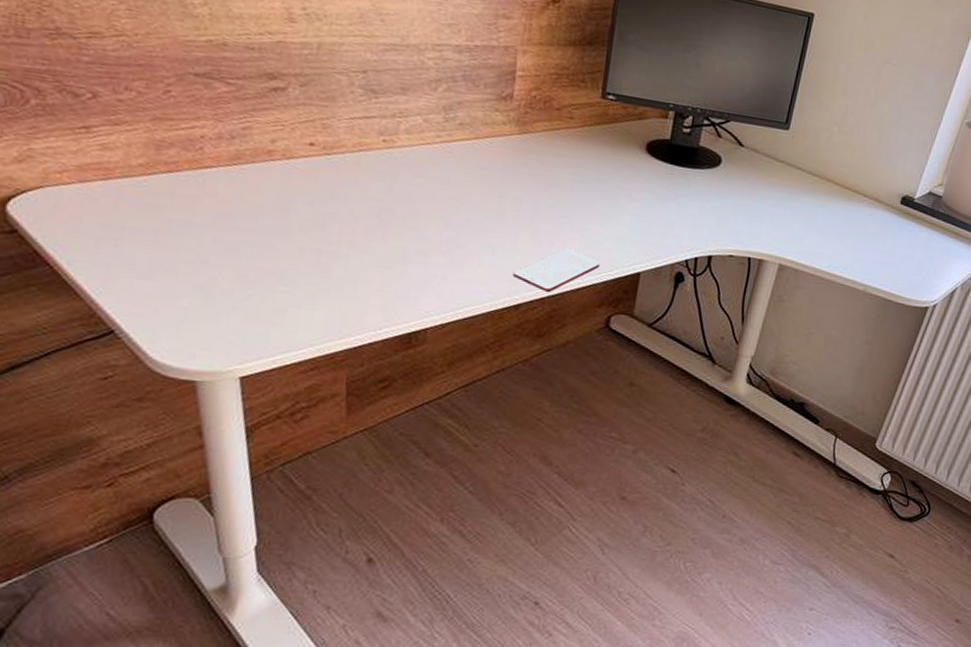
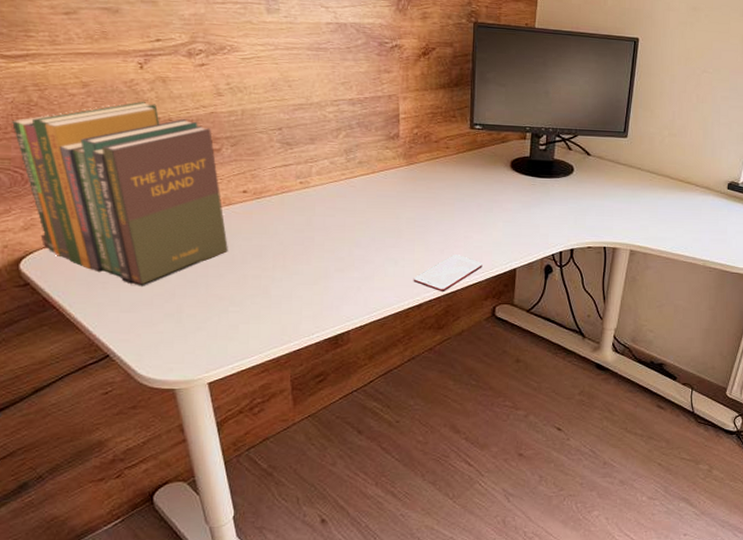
books: none [14,16,284,250] -> present [11,101,228,288]

